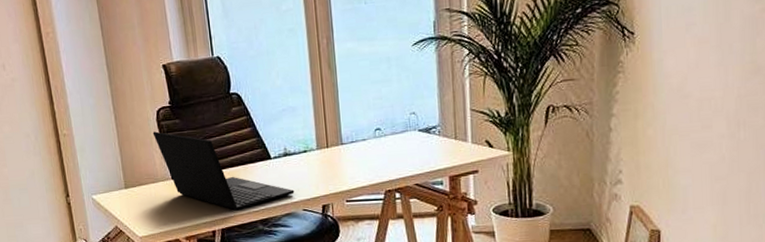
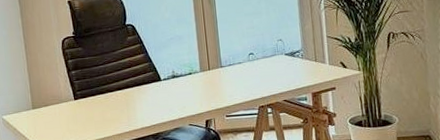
laptop: present [153,131,295,211] -> none [58,58,182,127]

